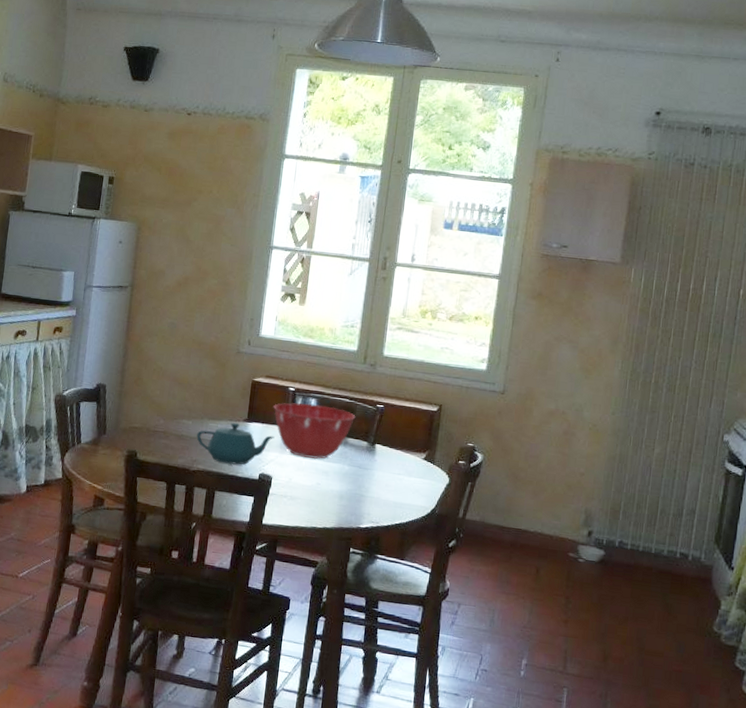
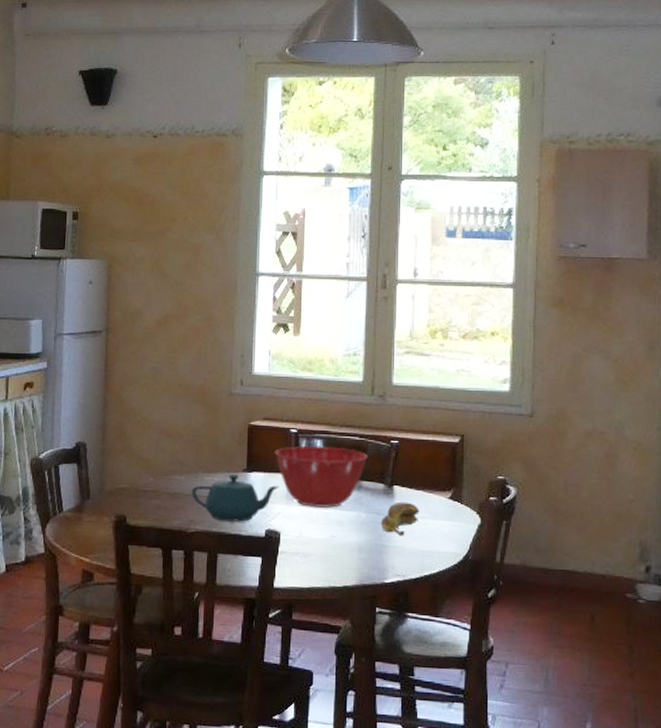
banana: none [361,458,397,489] -> present [380,502,420,536]

